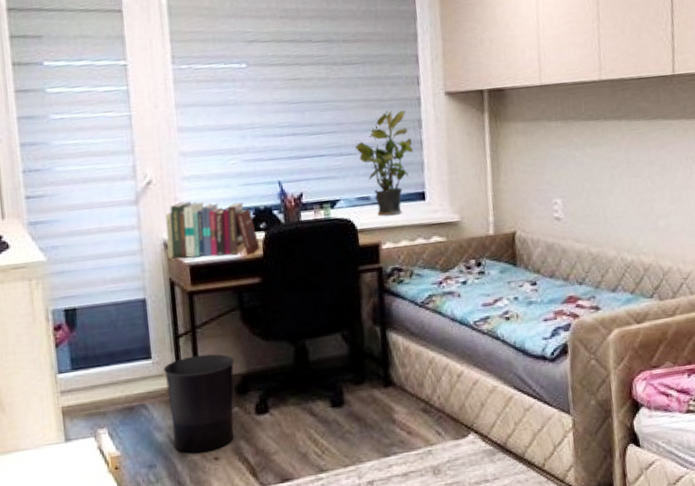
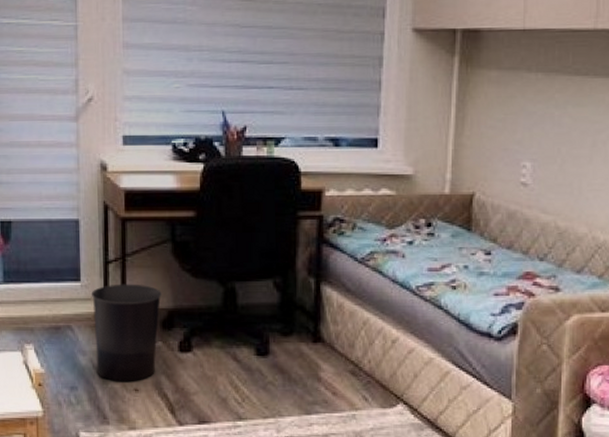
books: present [164,201,260,259] -> none [103,122,197,187]
potted plant: present [354,110,414,217] -> none [306,43,371,162]

